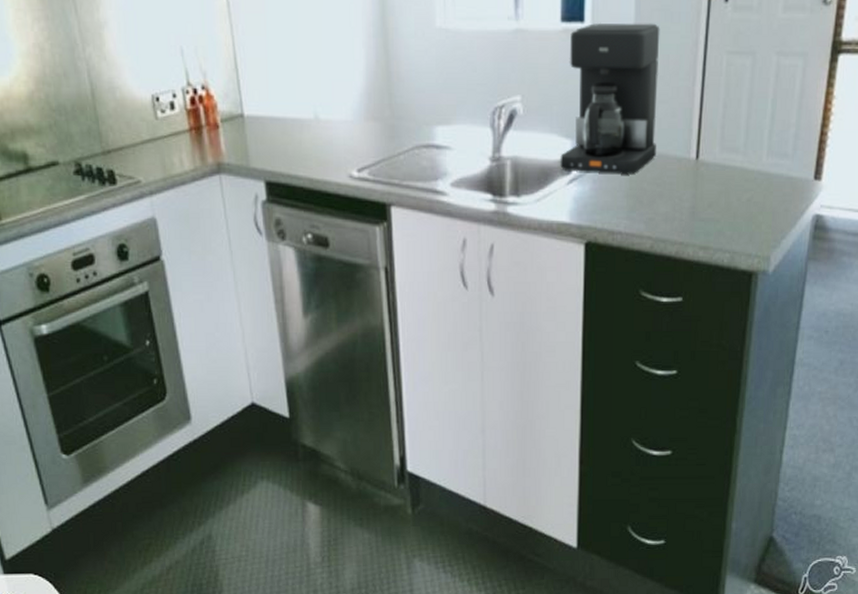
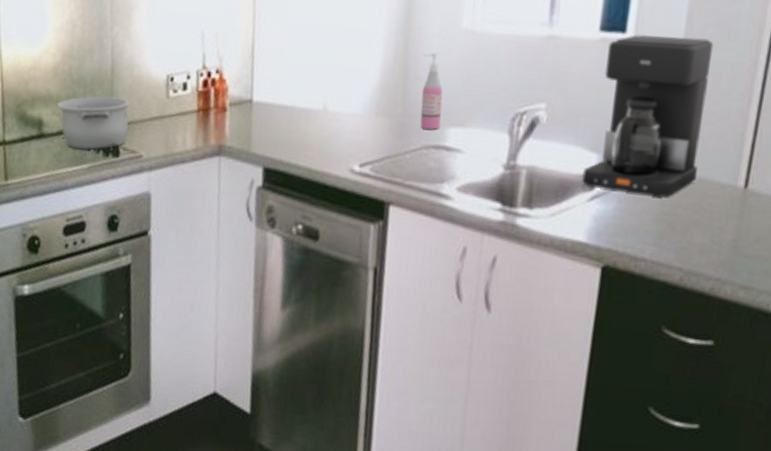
cooking pot: none [39,123,122,179] -> present [56,96,131,150]
soap dispenser: none [403,52,428,131] -> present [420,52,443,130]

